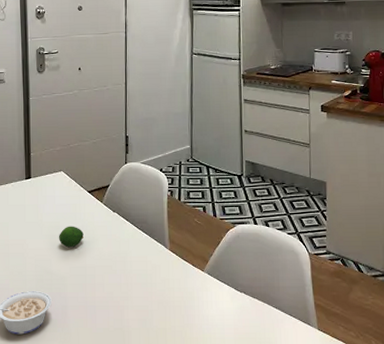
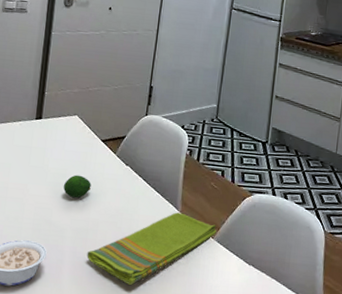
dish towel: none [88,250,206,323] -> present [87,212,217,286]

